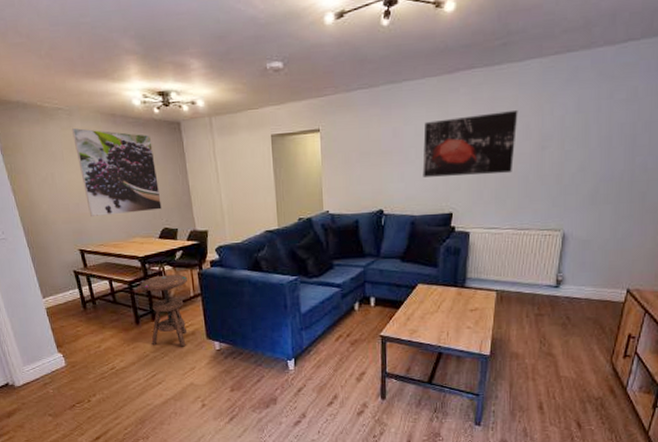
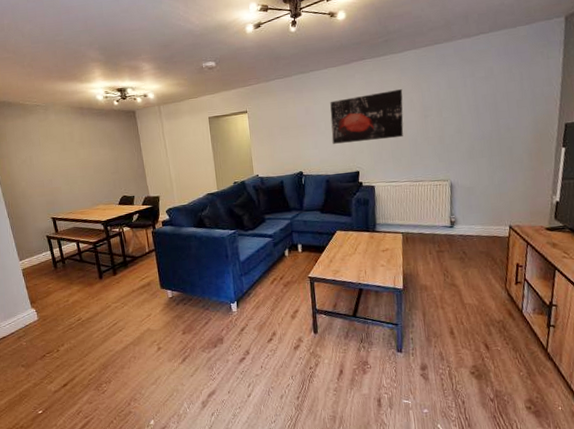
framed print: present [72,127,162,218] -> none [47,119,121,191]
side table: present [140,274,188,347] -> none [103,234,144,297]

